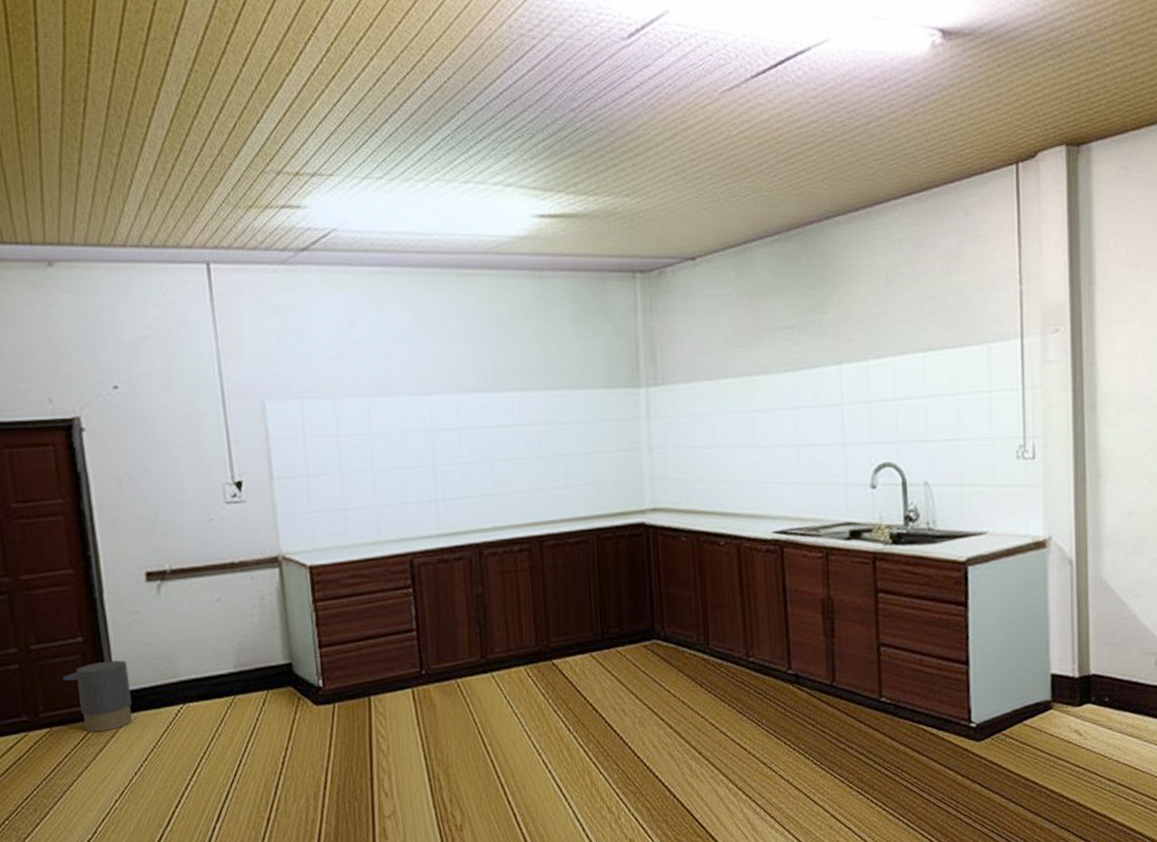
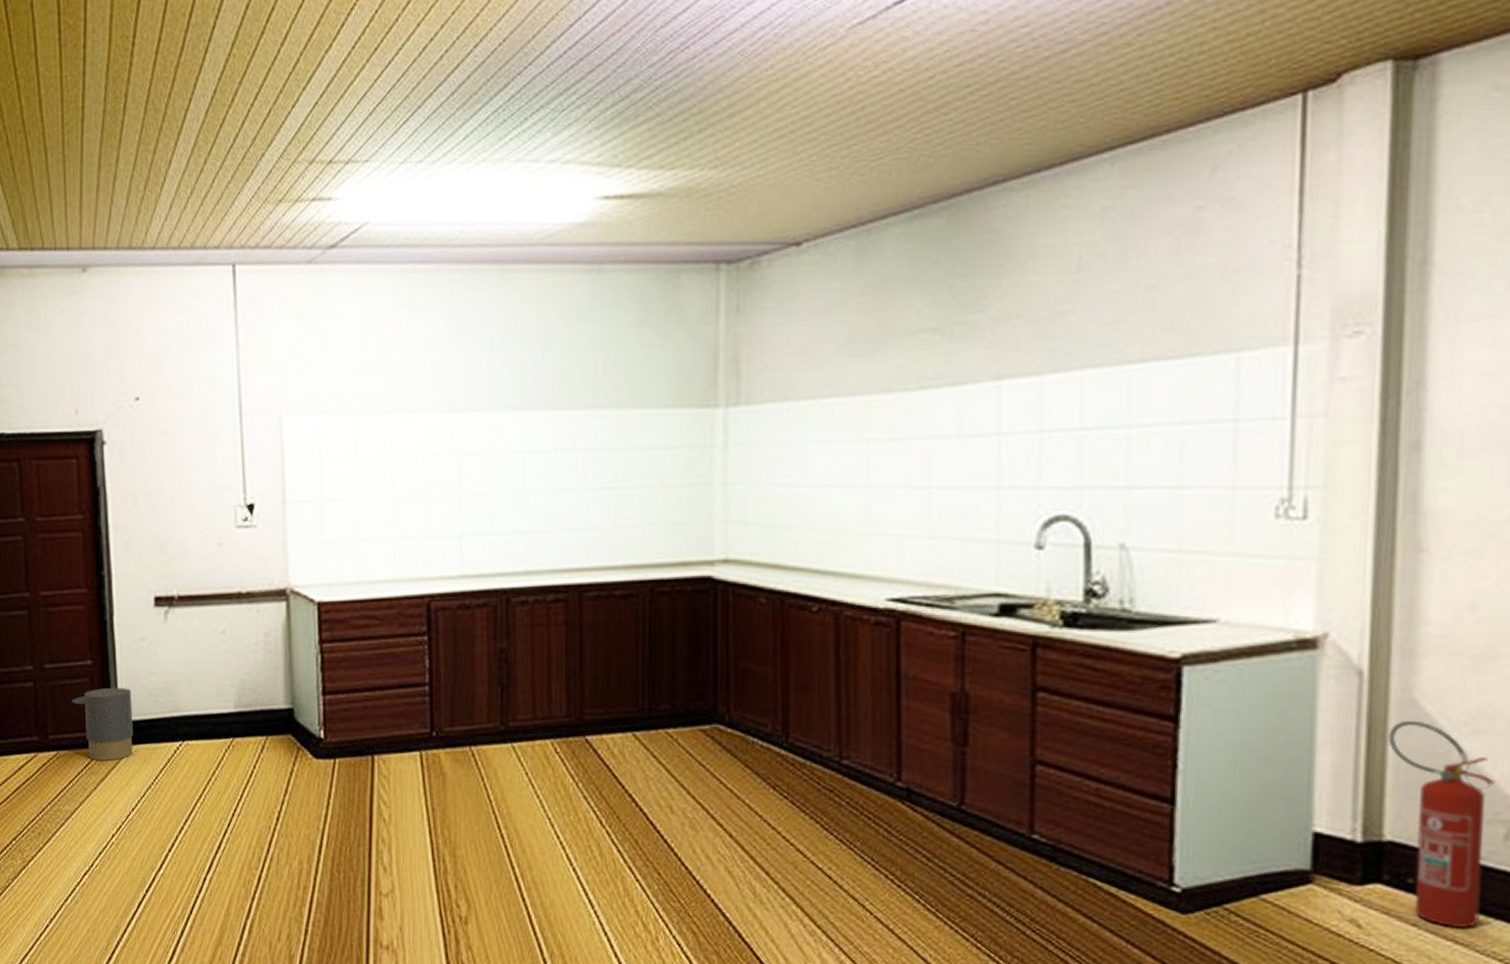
fire extinguisher: none [1089,591,1148,727] -> present [1388,720,1496,928]

